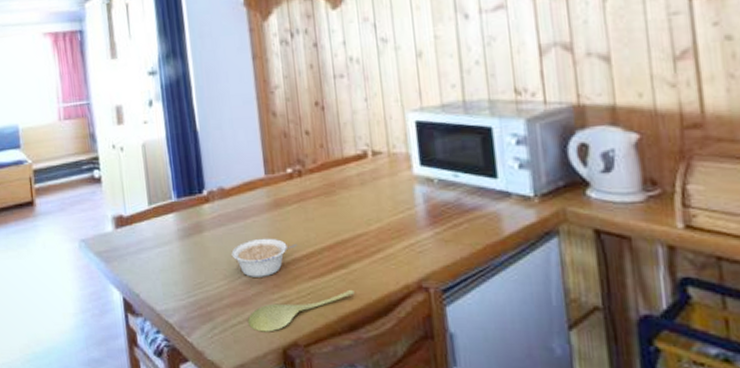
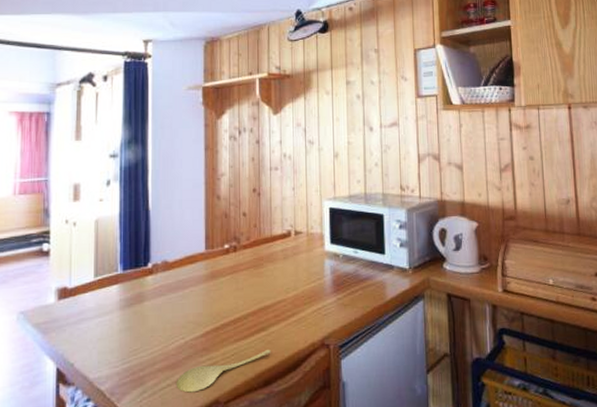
legume: present [231,238,298,277] -> none [168,306,227,342]

